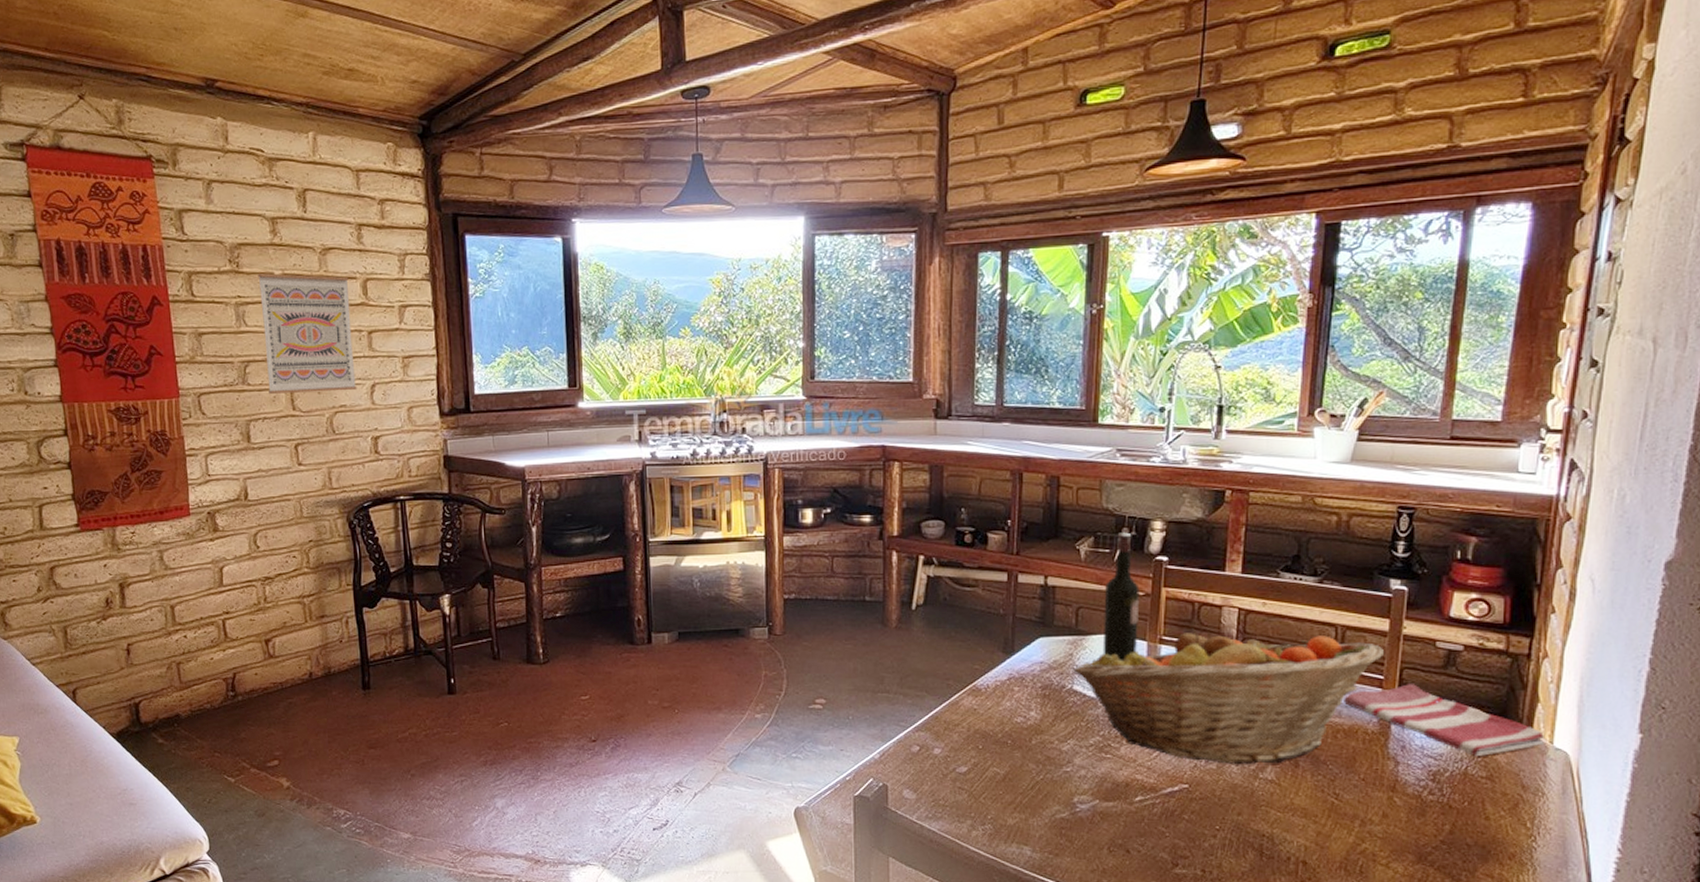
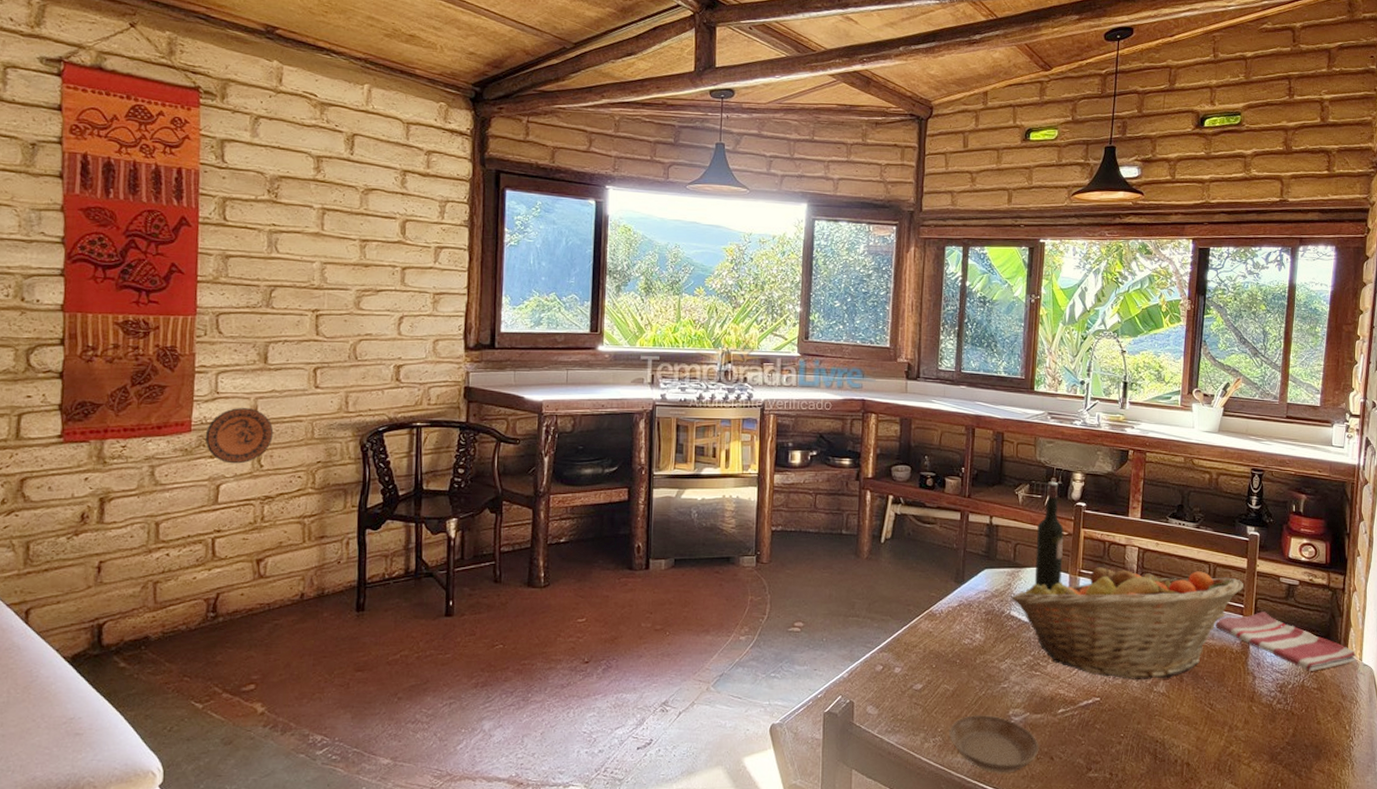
decorative plate: none [203,489,265,546] -> present [204,408,274,464]
wall art: present [258,273,357,394] -> none [293,206,388,321]
saucer: none [1000,800,1112,866] -> present [948,714,1039,773]

